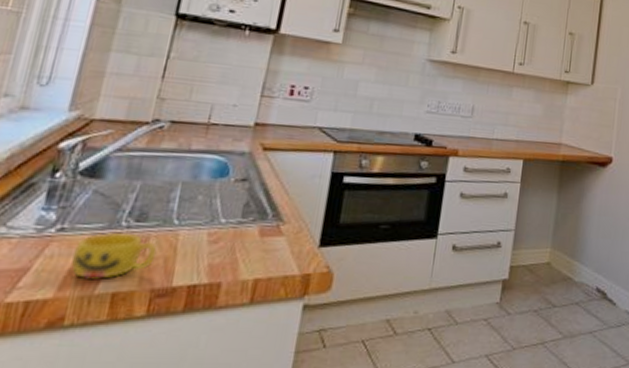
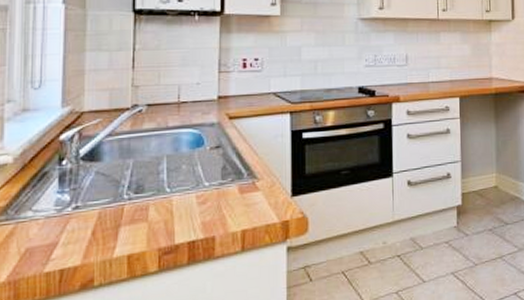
cup: present [70,231,157,279] -> none [89,204,157,246]

